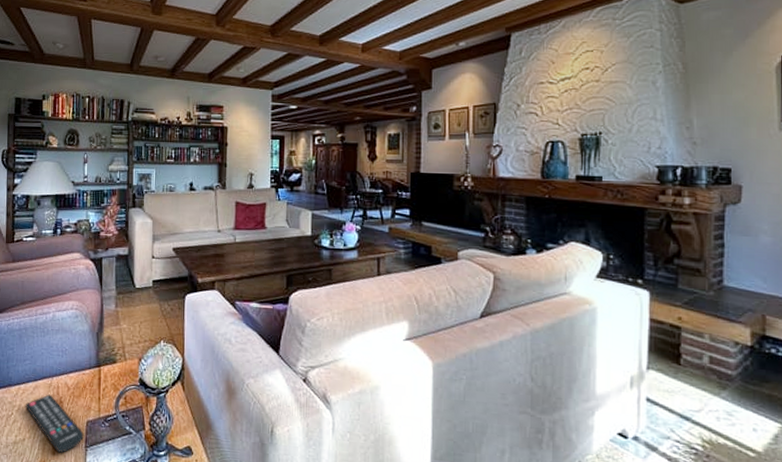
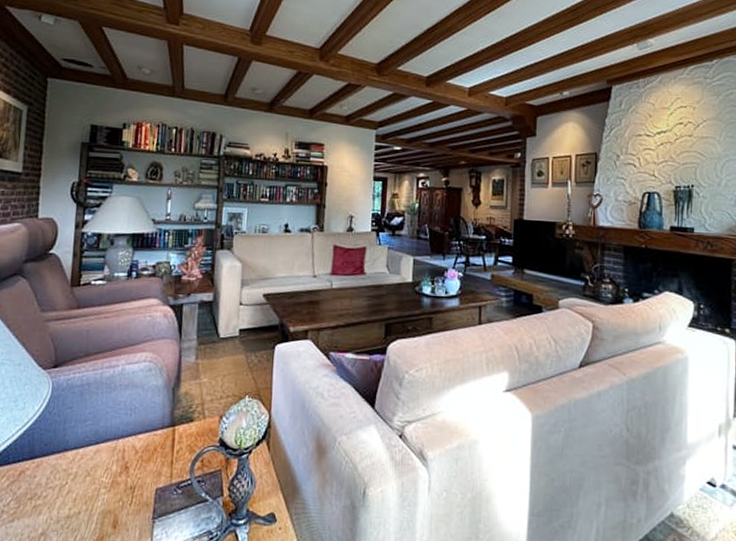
remote control: present [24,394,84,453] -> none [82,459,152,526]

